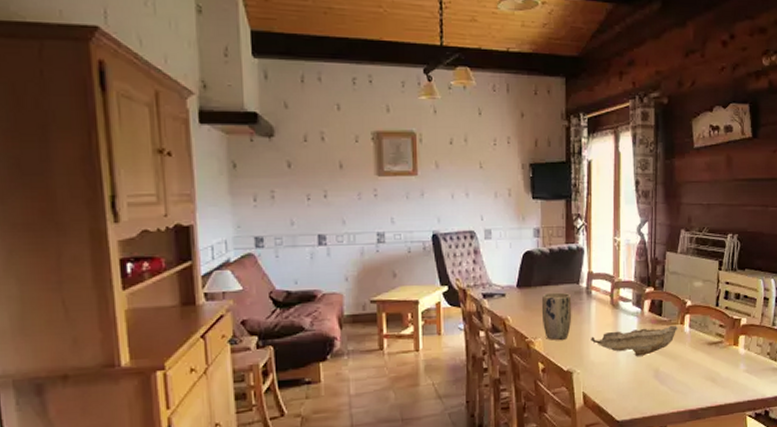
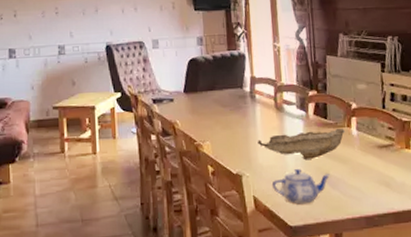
plant pot: present [541,292,572,340] -> none [207,96,238,143]
teapot: none [602,365,659,400] -> present [271,169,330,204]

